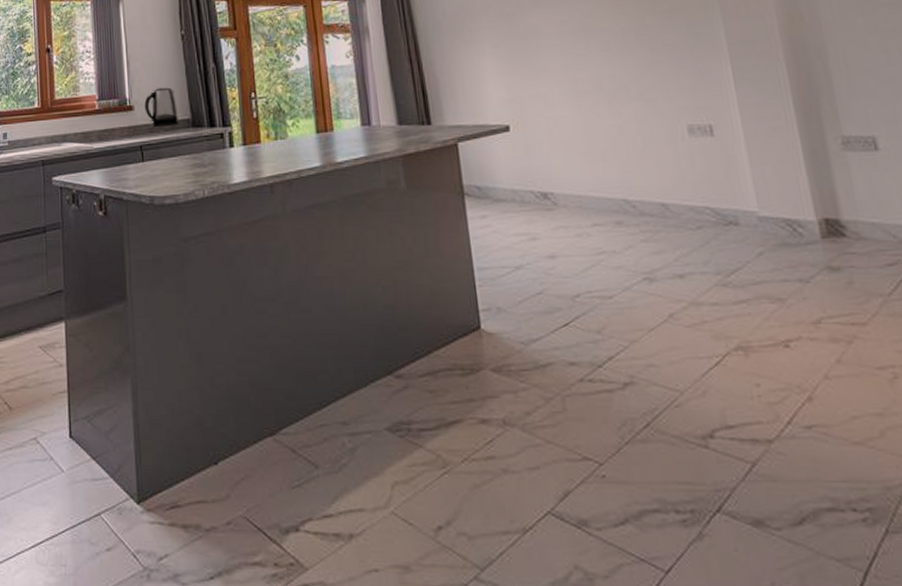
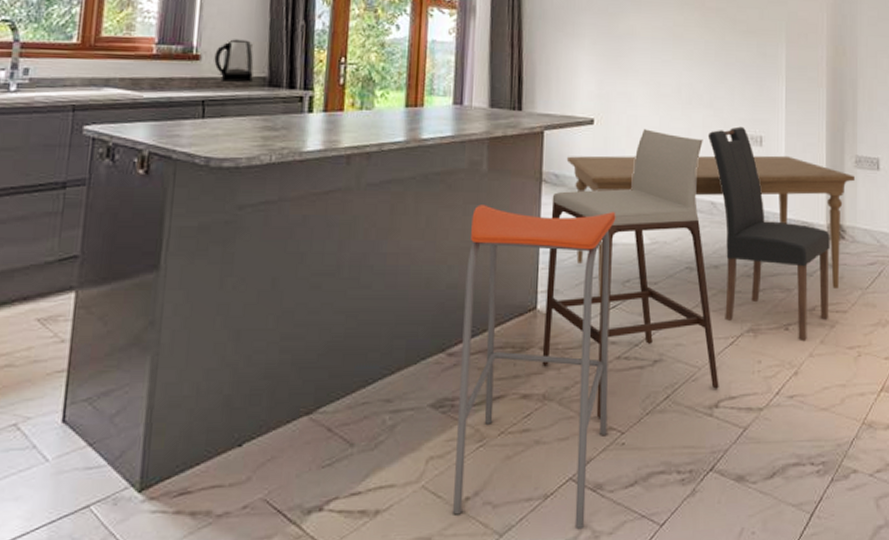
bar stool: none [398,222,583,570] -> present [453,204,616,530]
bar stool: none [477,130,711,448] -> present [542,129,719,419]
dining table: none [486,144,849,313] -> present [566,155,856,296]
dining chair: none [643,116,842,361] -> present [707,126,830,342]

